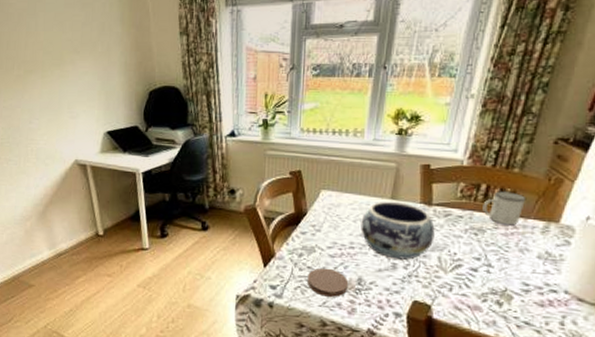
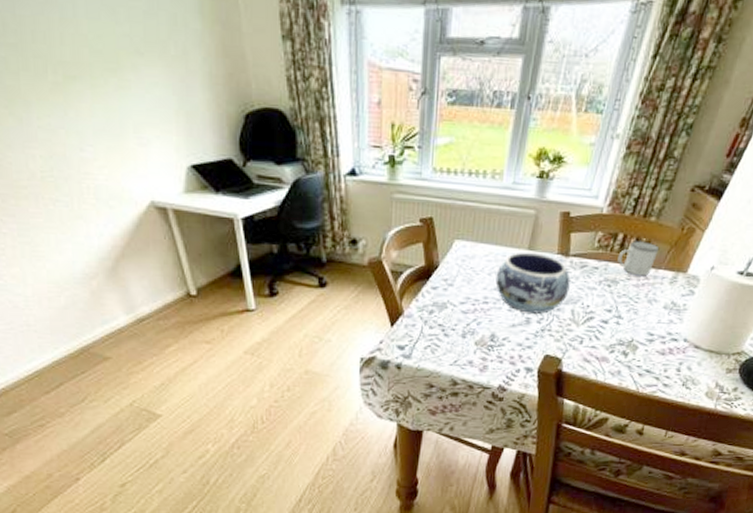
coaster: present [307,268,349,297] -> none [438,325,481,355]

